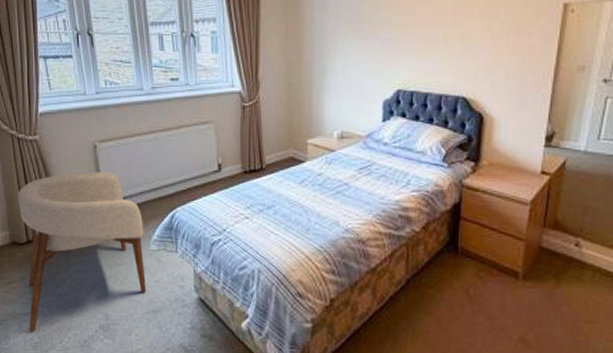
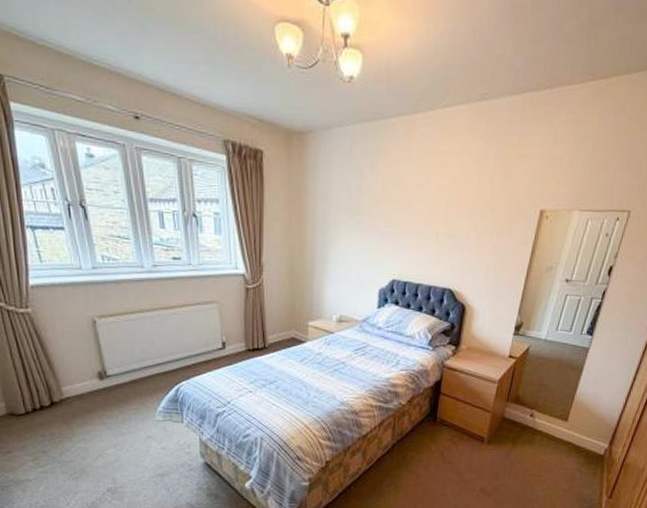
armchair: present [18,172,147,333] -> none [11,346,154,497]

